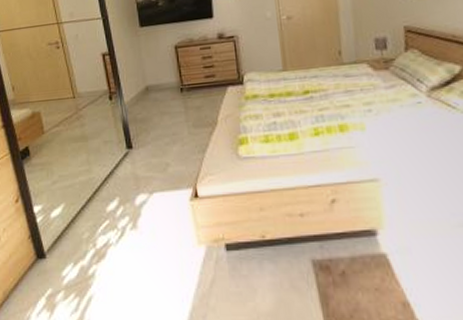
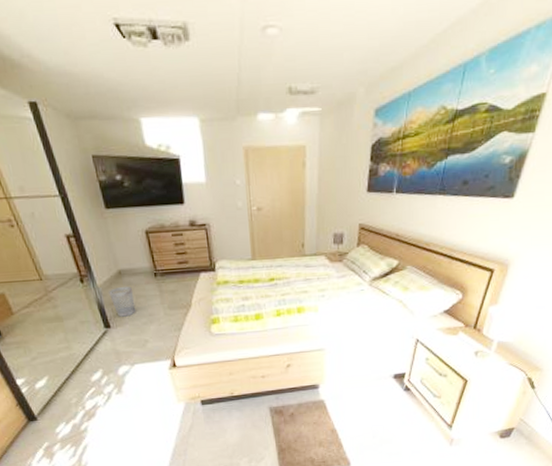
wastebasket: none [135,103,160,136] -> present [109,287,136,317]

